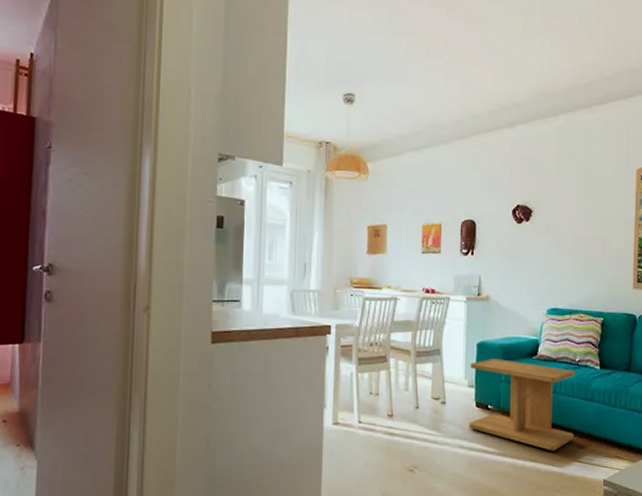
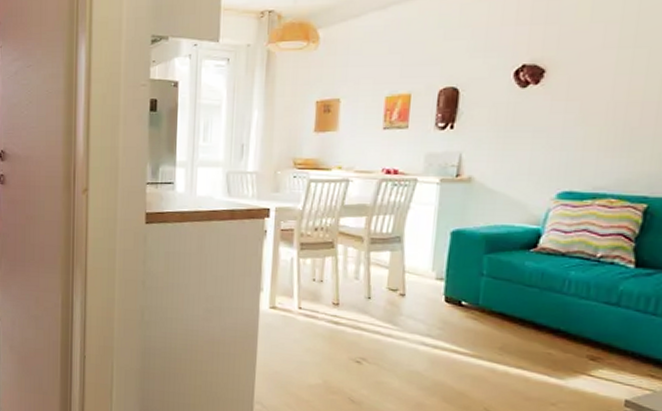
side table: present [469,359,575,451] -> none [434,249,594,360]

